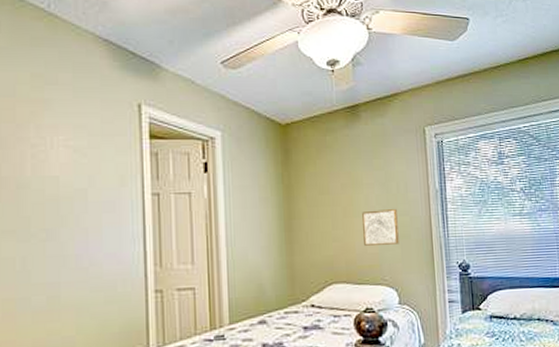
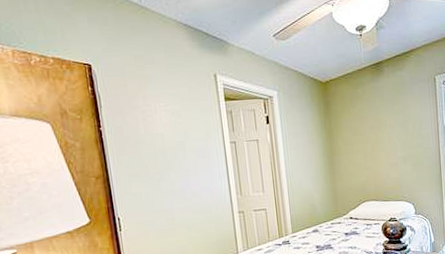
wall art: present [362,209,399,246] -> none [386,143,415,172]

